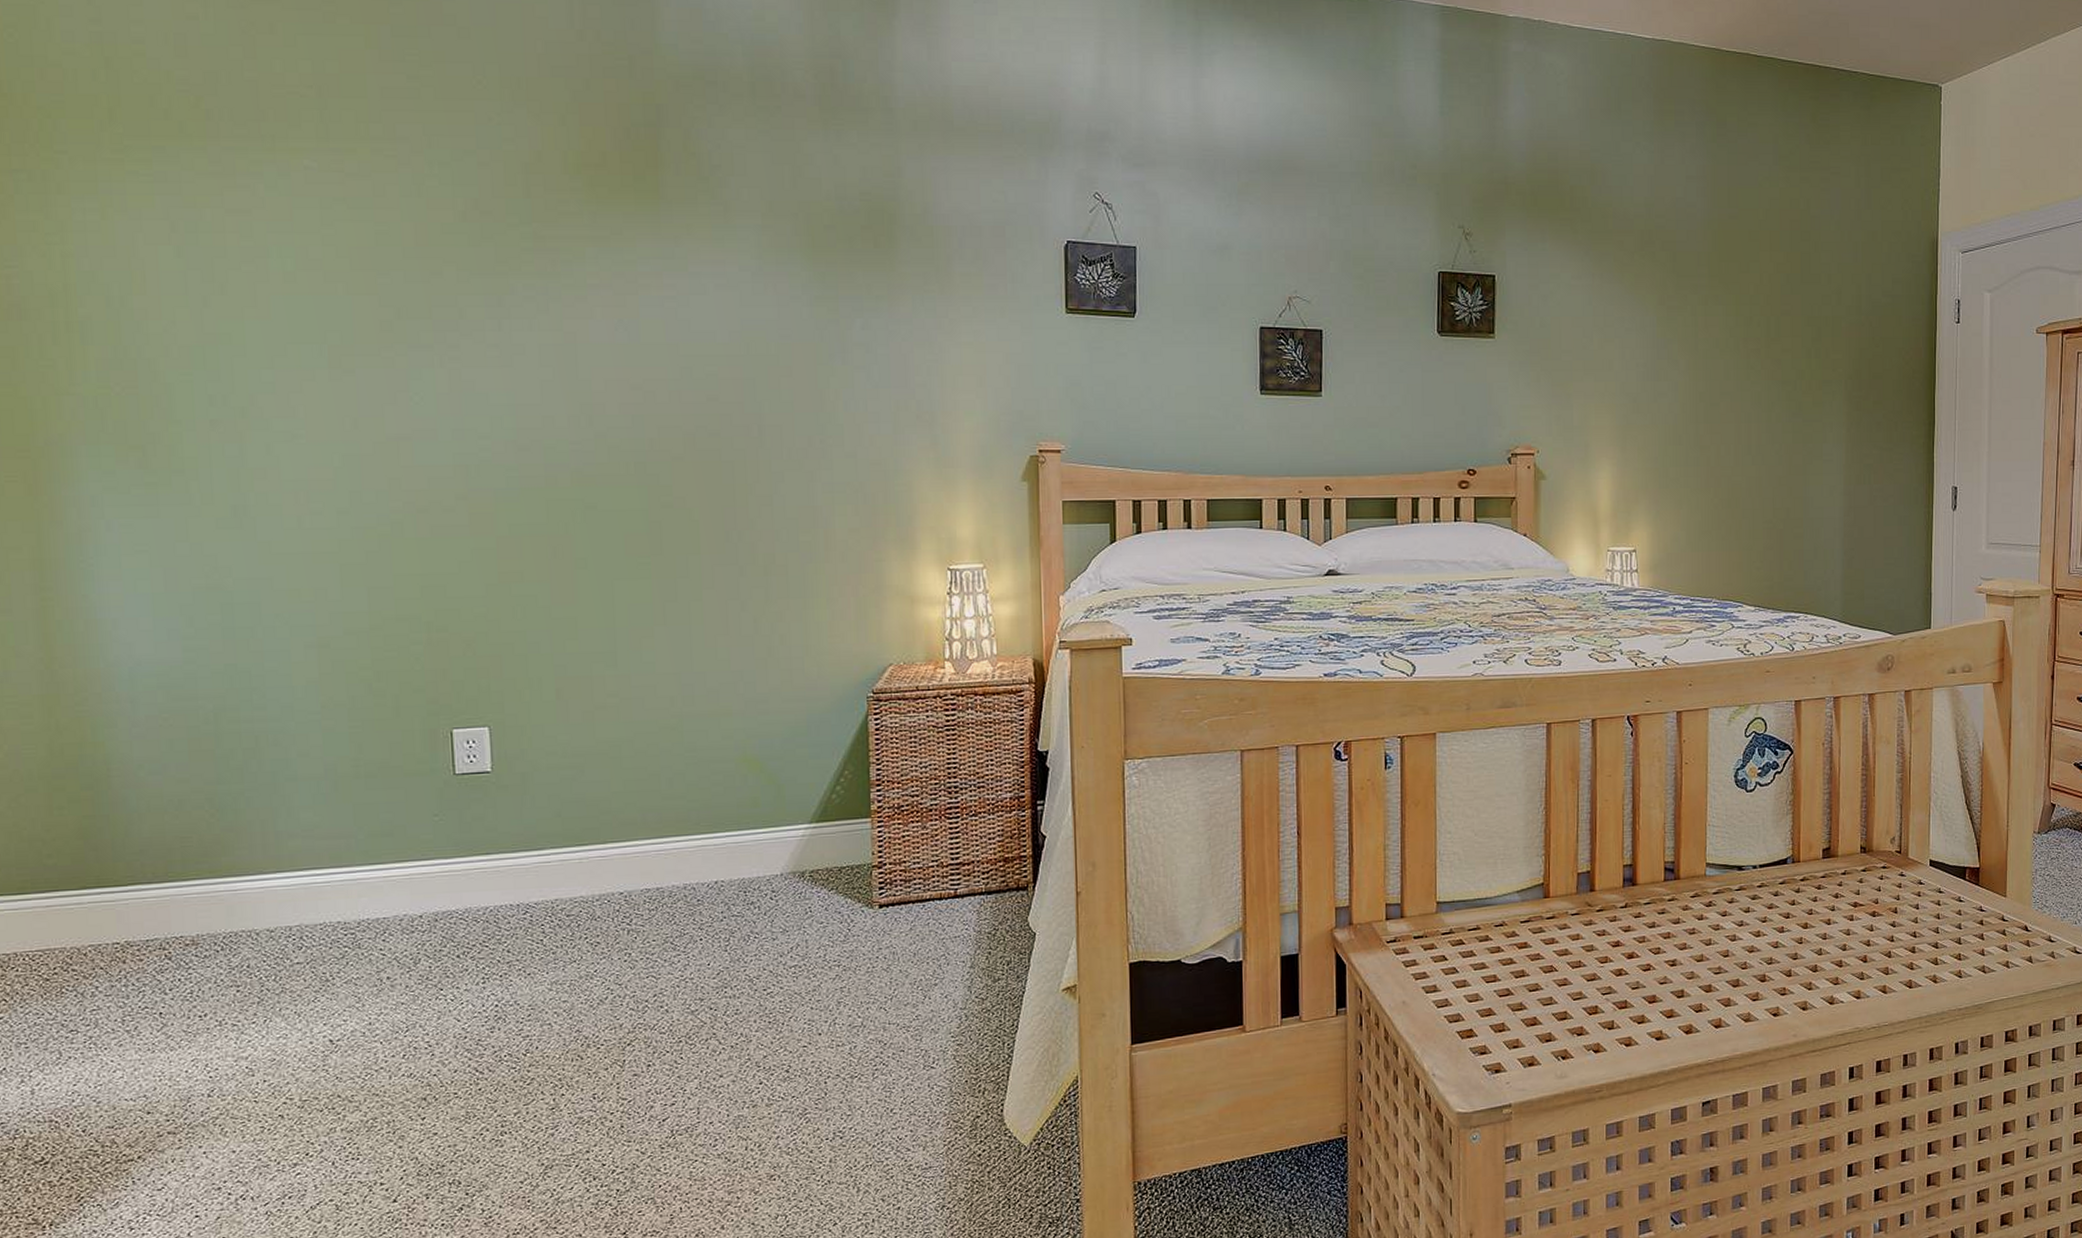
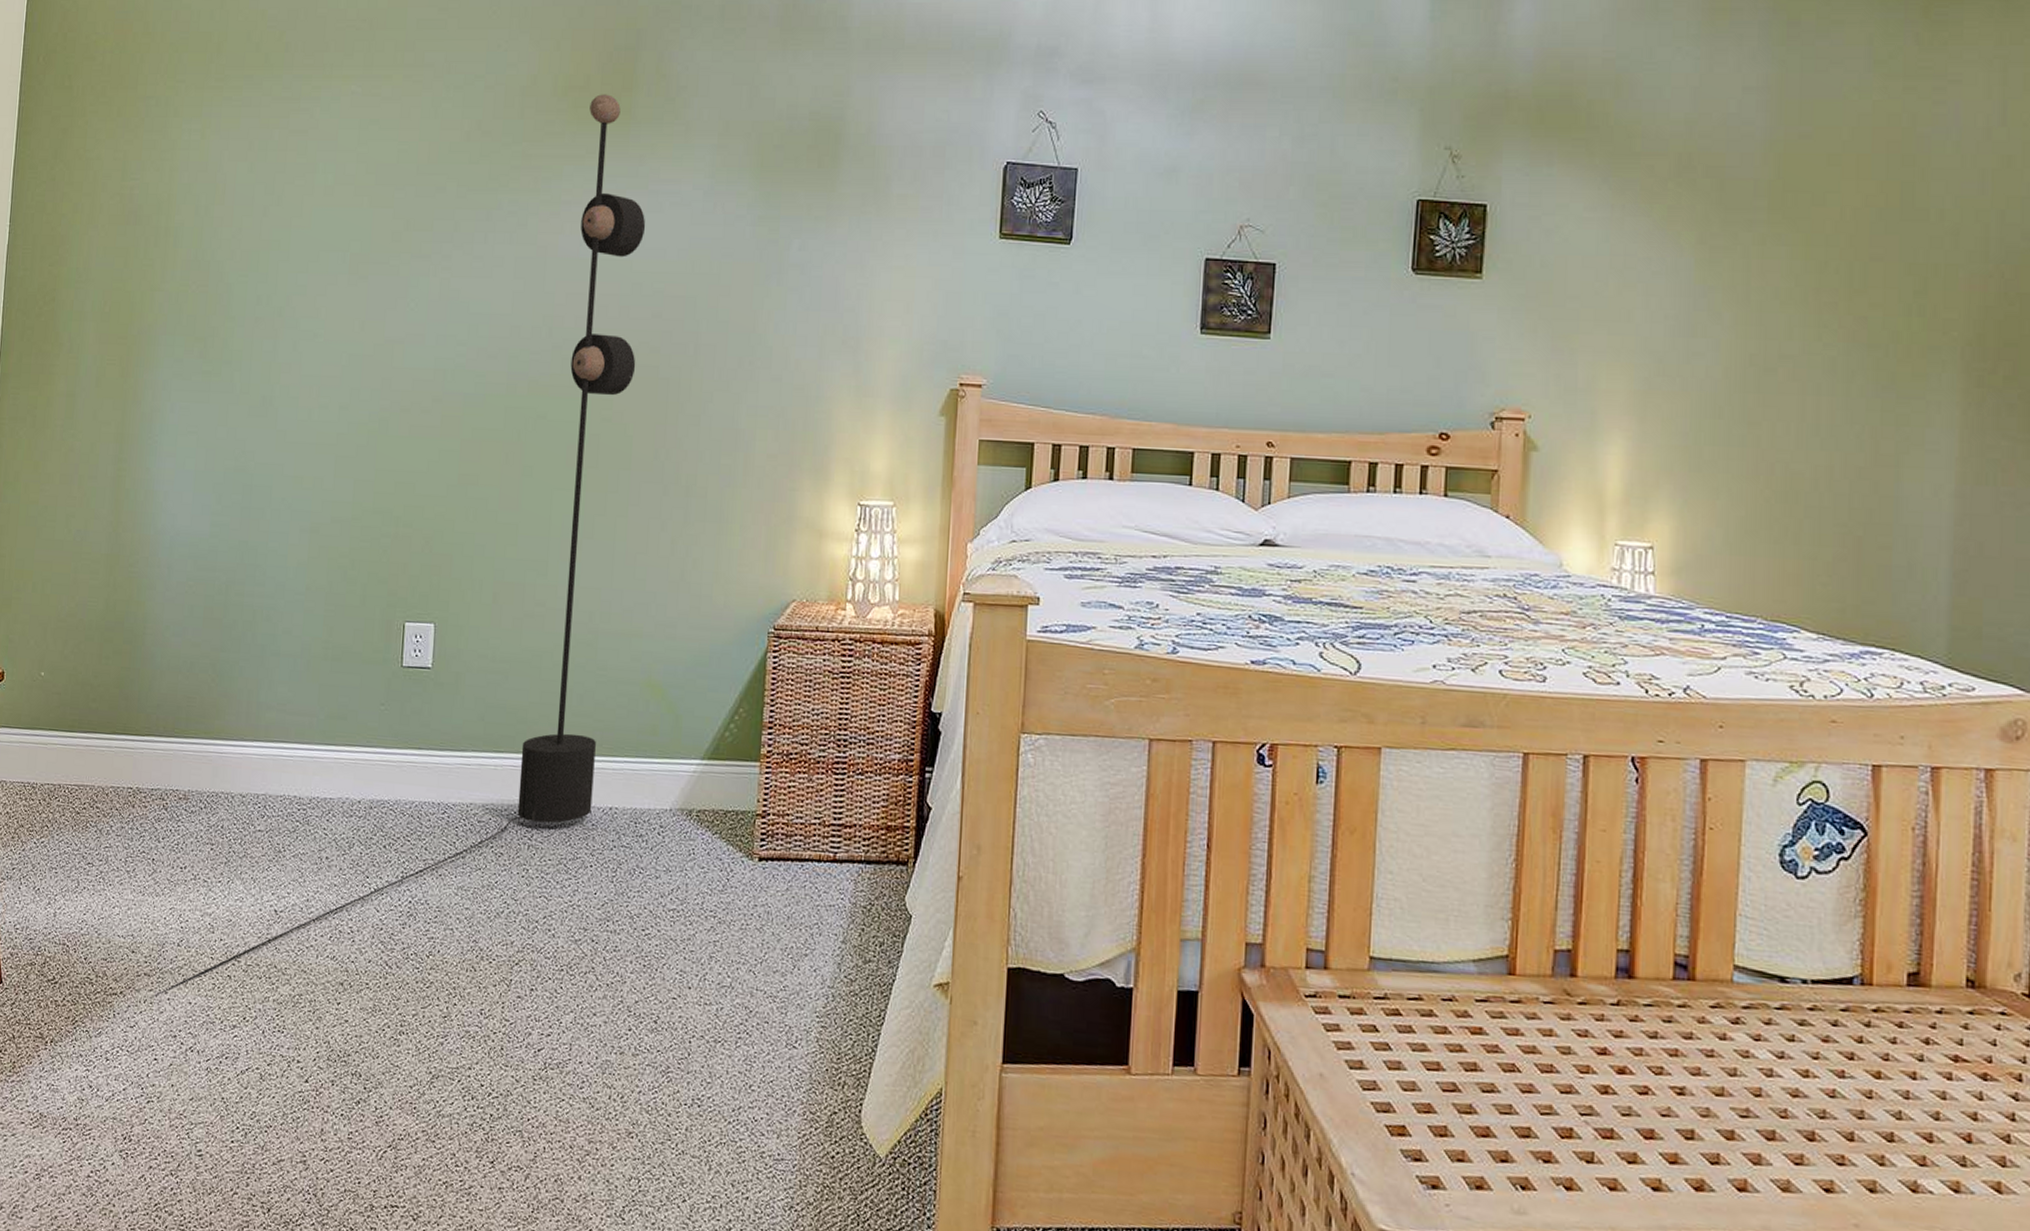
floor lamp: none [174,172,695,1160] -> present [145,94,646,1001]

